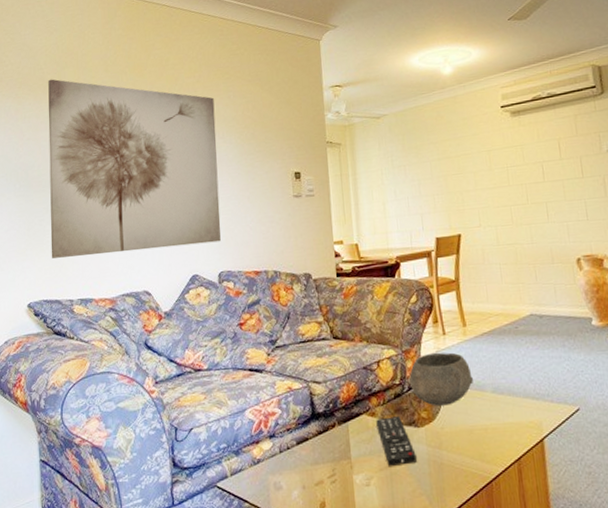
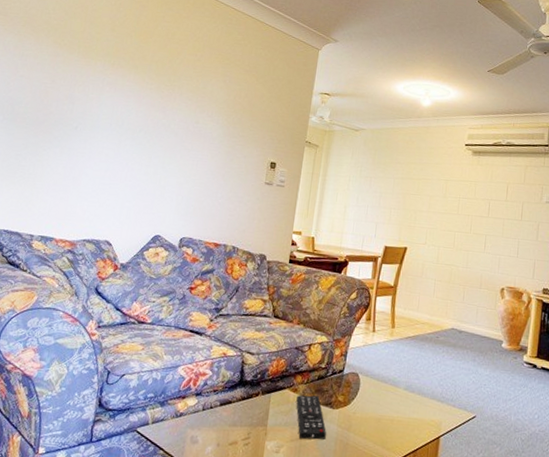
wall art: present [48,79,221,259] -> none [20,25,211,210]
bowl: present [408,352,473,406] -> none [333,346,391,394]

